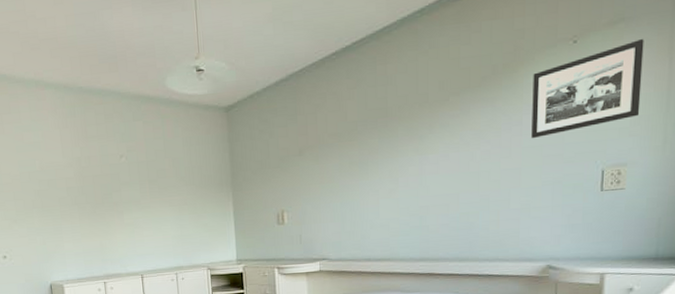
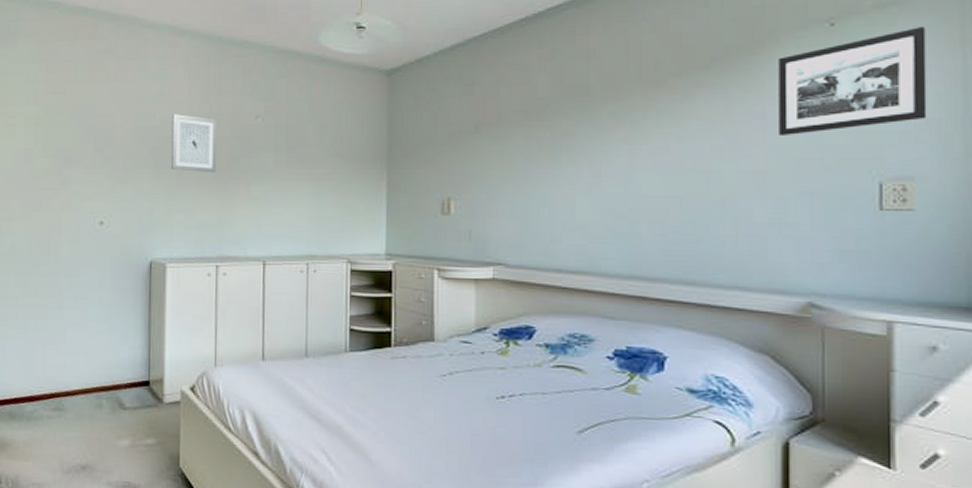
wall art: none [49,159,93,208] -> present [170,114,217,172]

